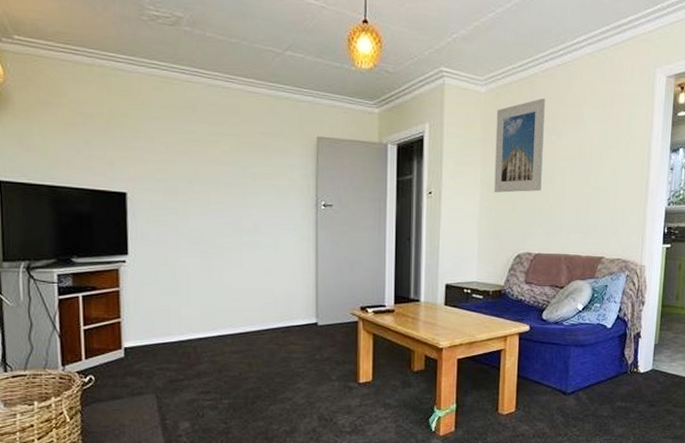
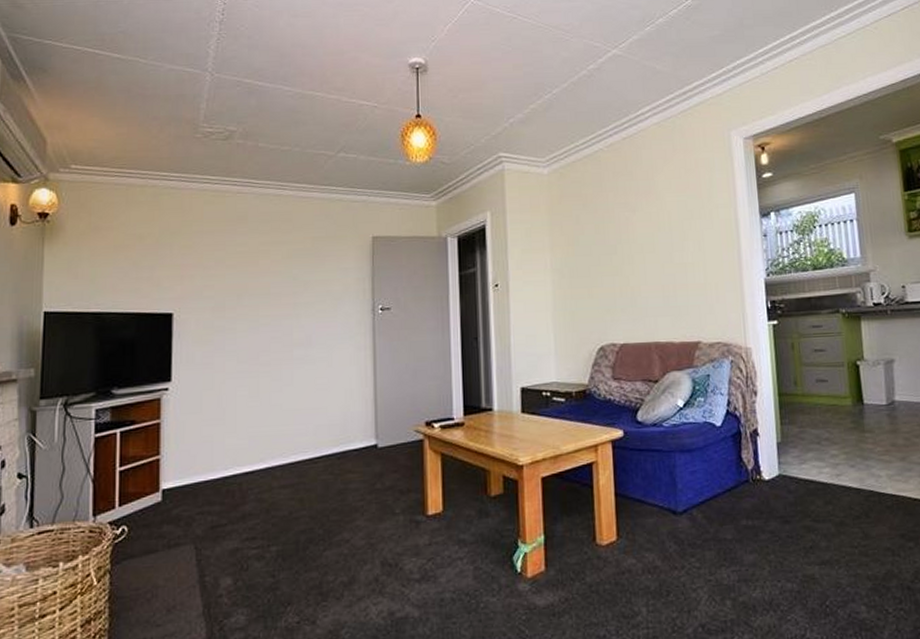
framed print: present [494,98,545,193] -> none [562,174,620,279]

